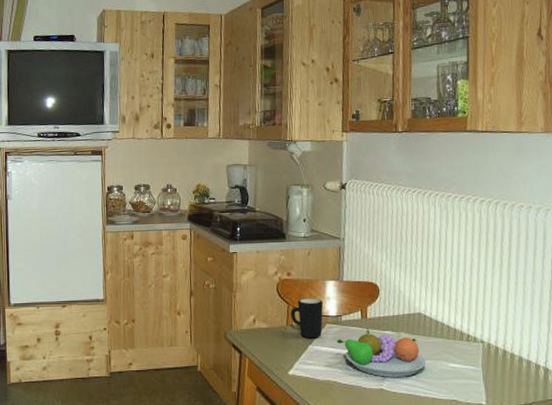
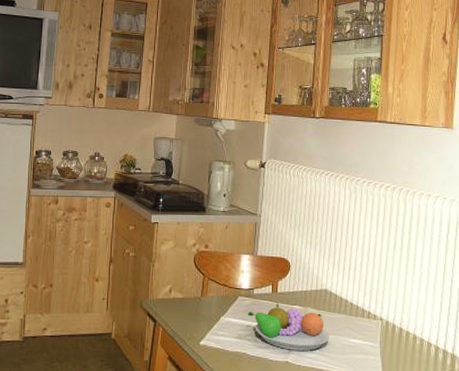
mug: present [291,298,323,338] -> none [206,270,237,310]

